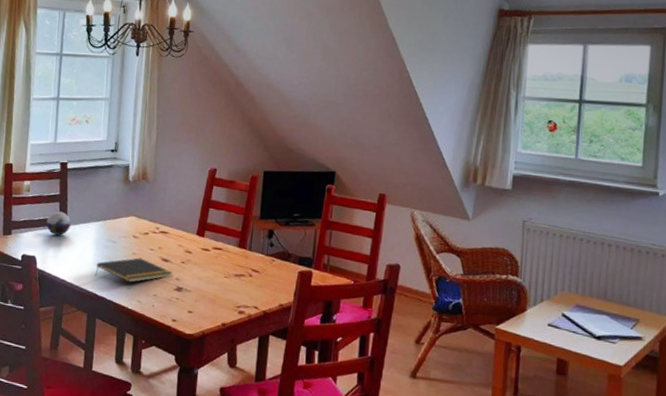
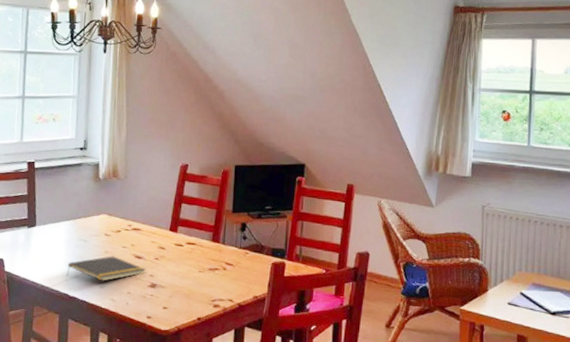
decorative orb: present [46,211,71,235] -> none [14,211,40,236]

